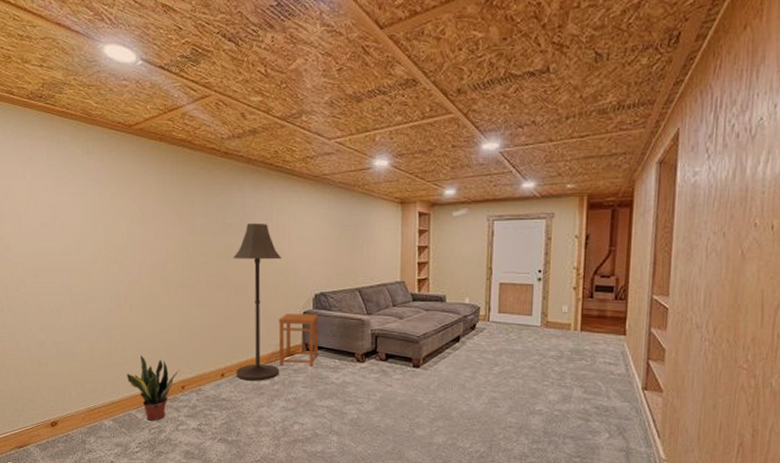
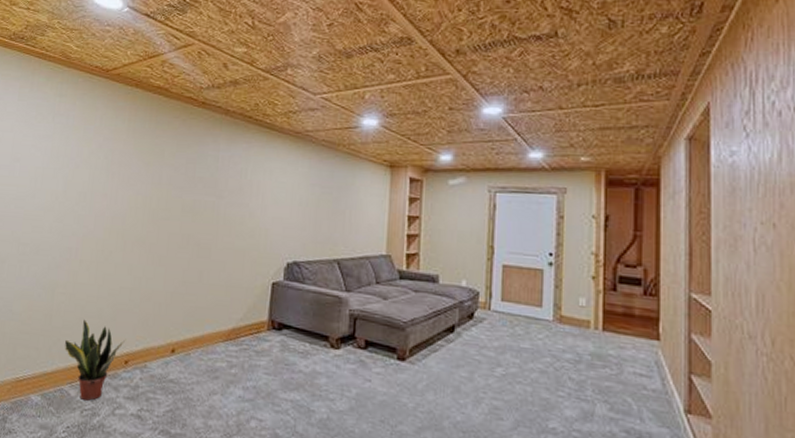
floor lamp: present [233,223,281,381] -> none [188,178,253,362]
side table: present [278,313,319,367] -> none [240,283,290,349]

